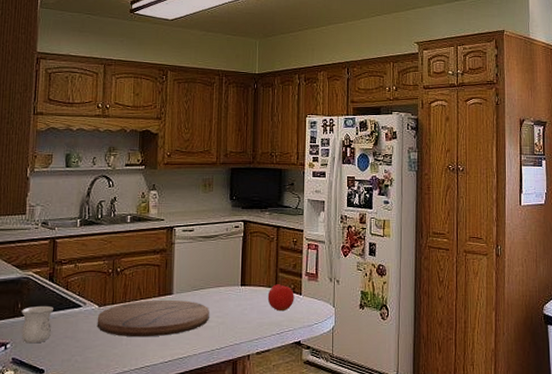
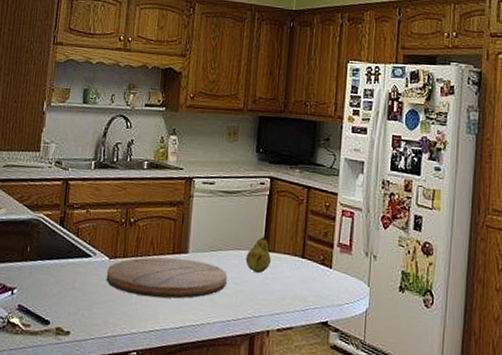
mug: present [21,305,53,344] -> none [29,251,63,292]
fruit: none [225,271,248,306] -> present [245,234,271,274]
fruit: present [267,281,294,312] -> none [292,249,324,285]

